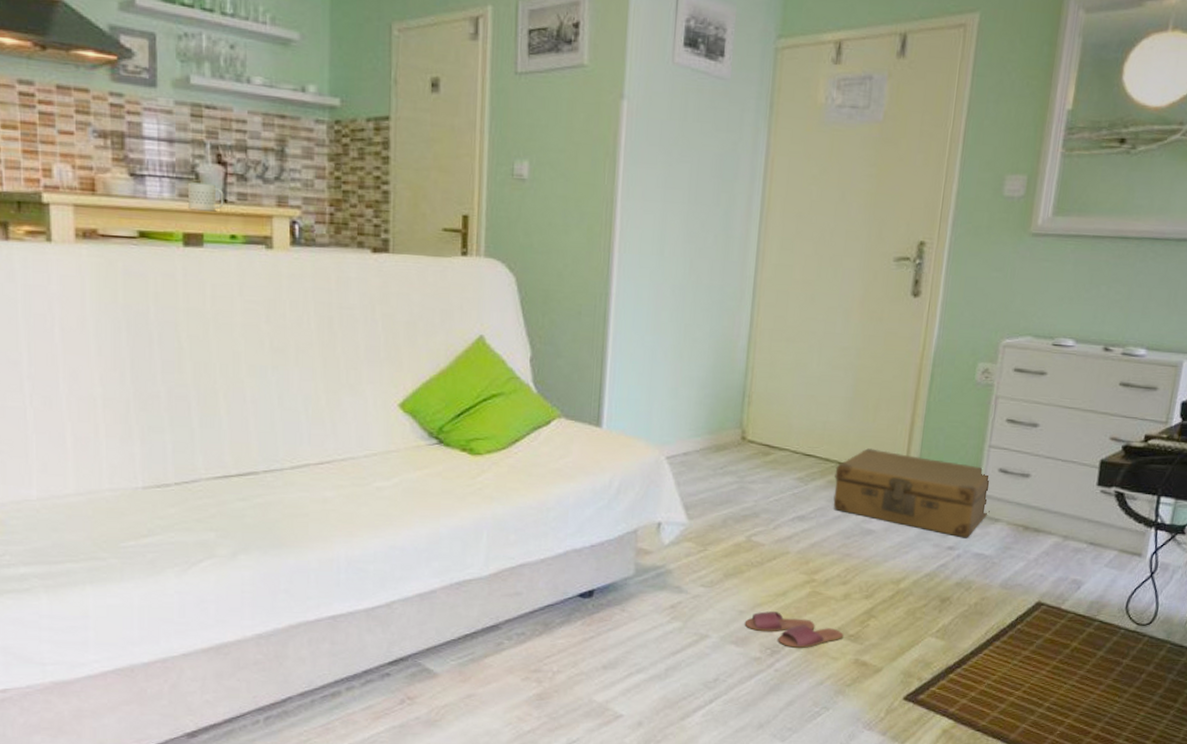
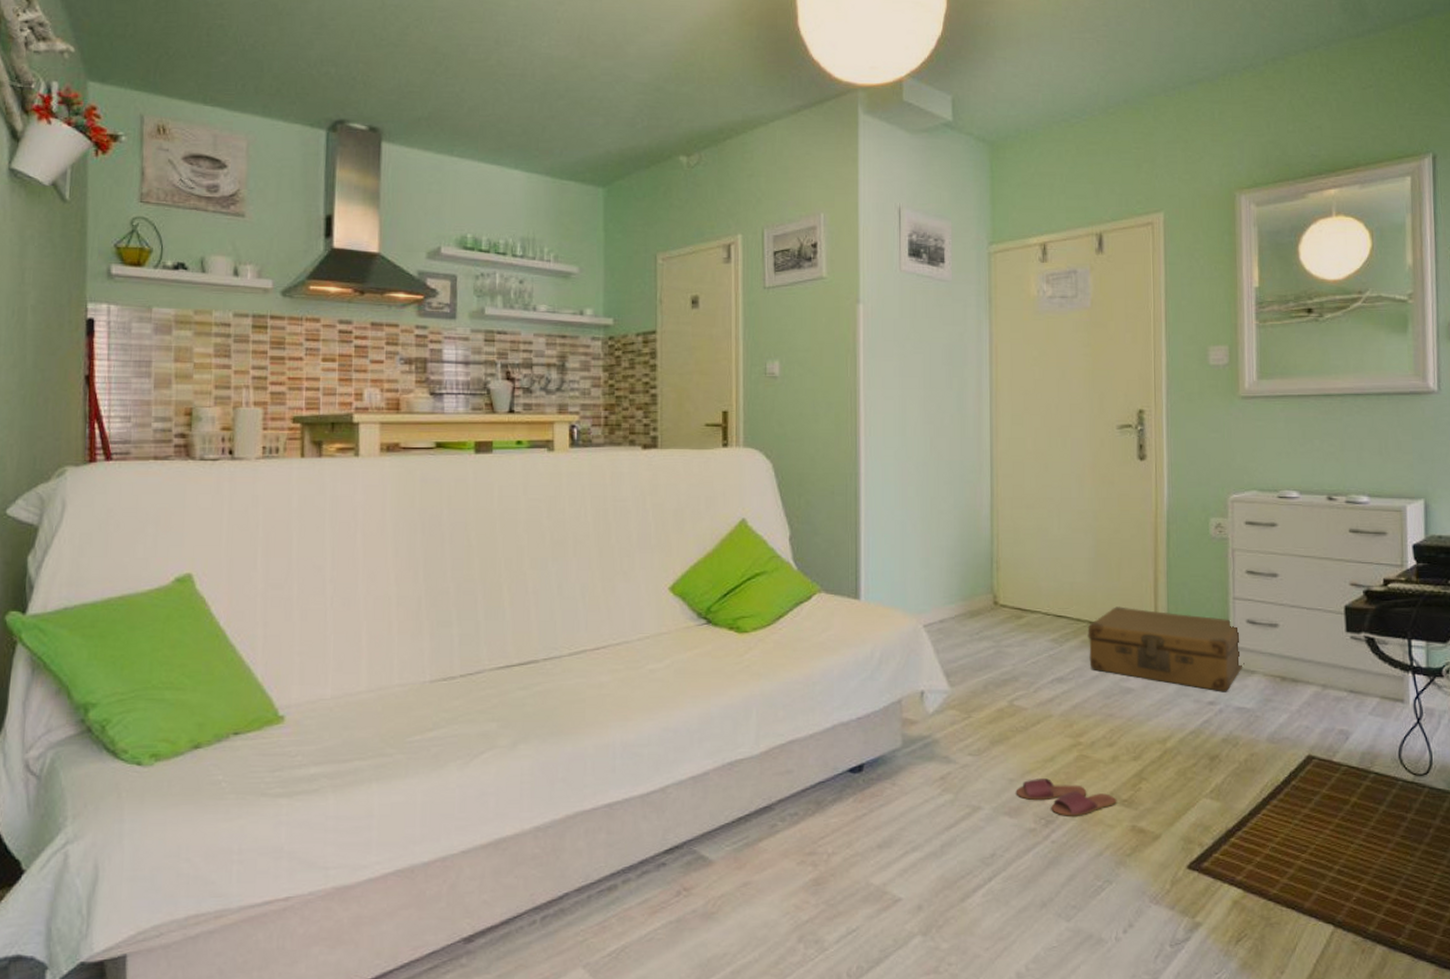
mug: present [187,182,224,212] -> none [479,397,512,421]

